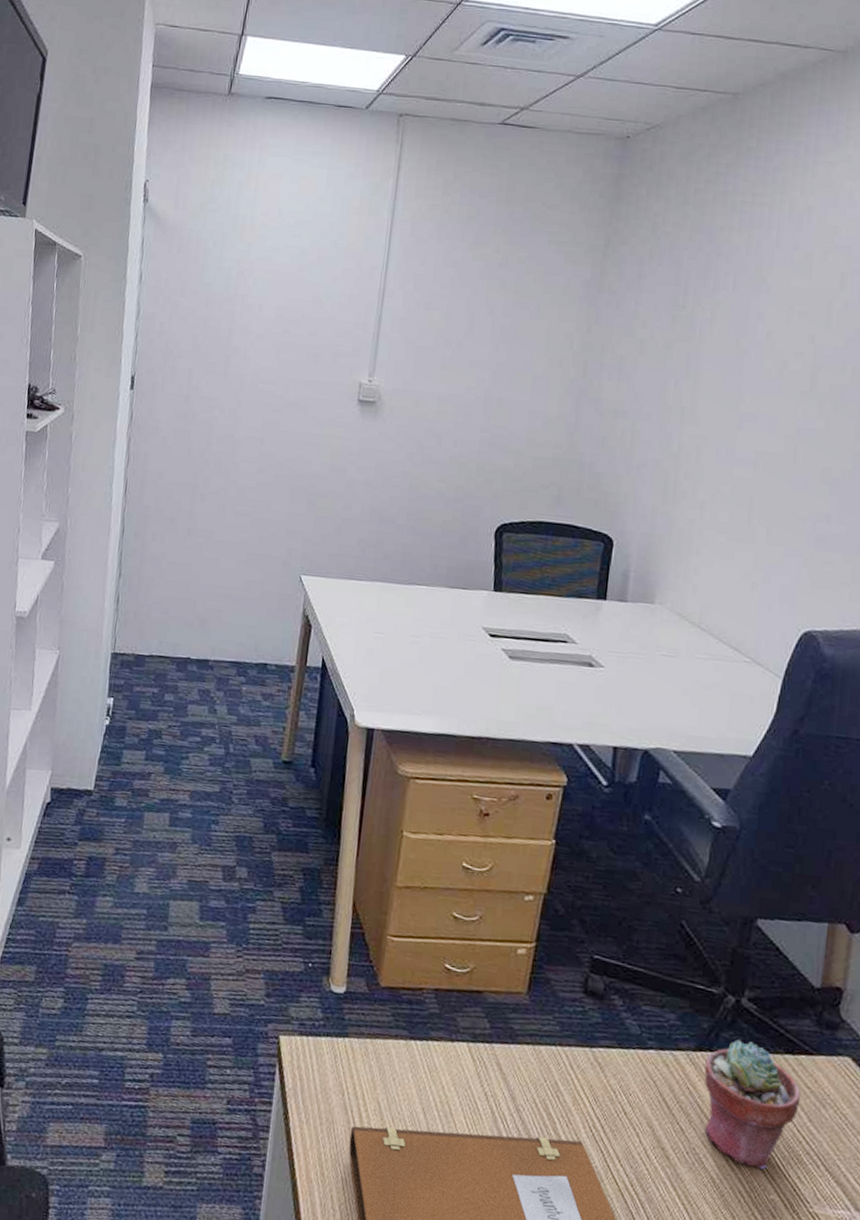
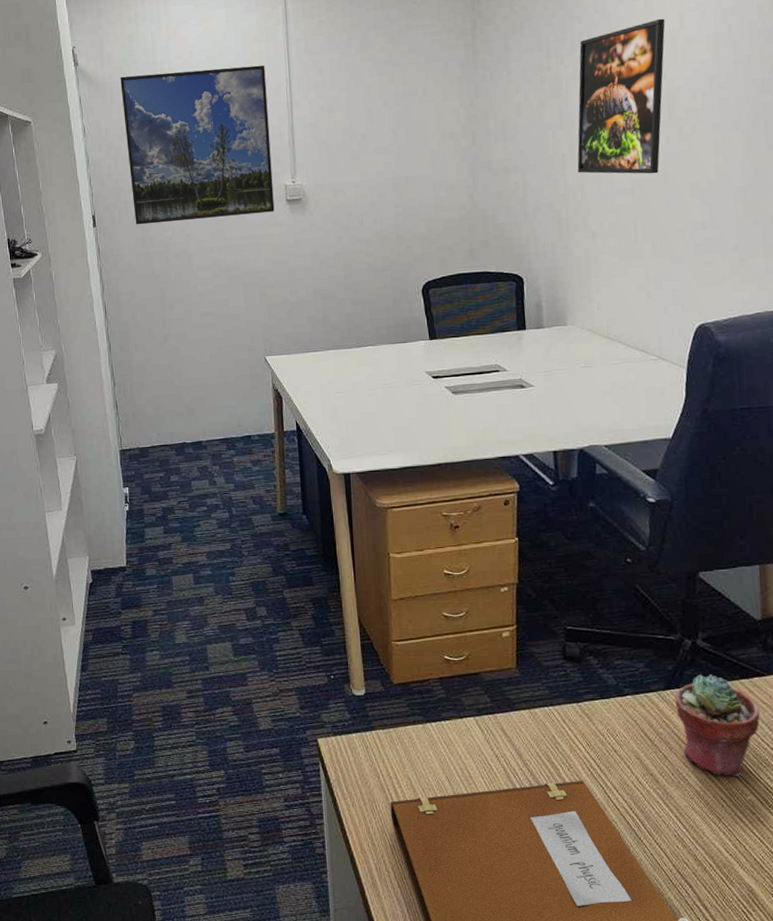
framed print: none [179,224,362,411] -> present [120,65,275,225]
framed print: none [696,274,824,449] -> present [577,18,665,174]

